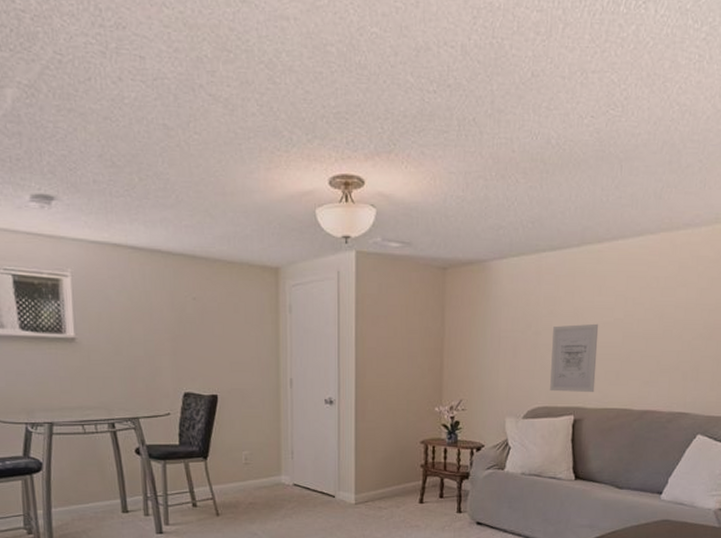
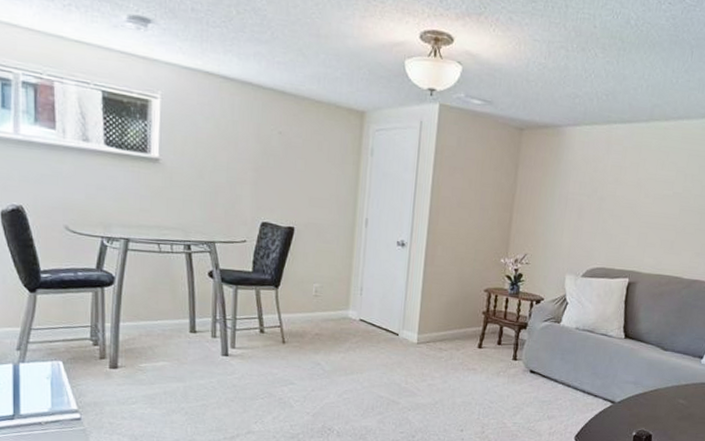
wall art: present [550,323,599,392] -> none [609,193,659,258]

